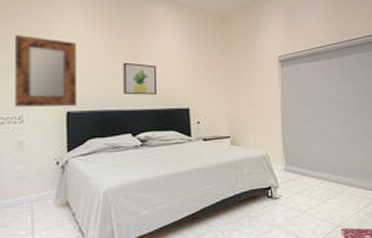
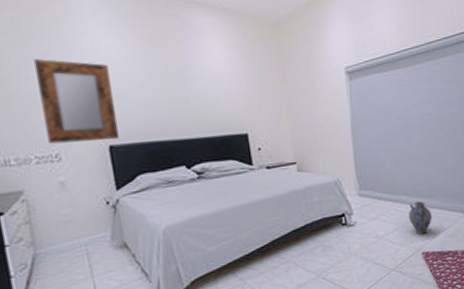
wall art: present [123,62,158,95] -> none [166,84,210,122]
ceramic jug: none [329,179,352,212] -> present [408,201,432,235]

